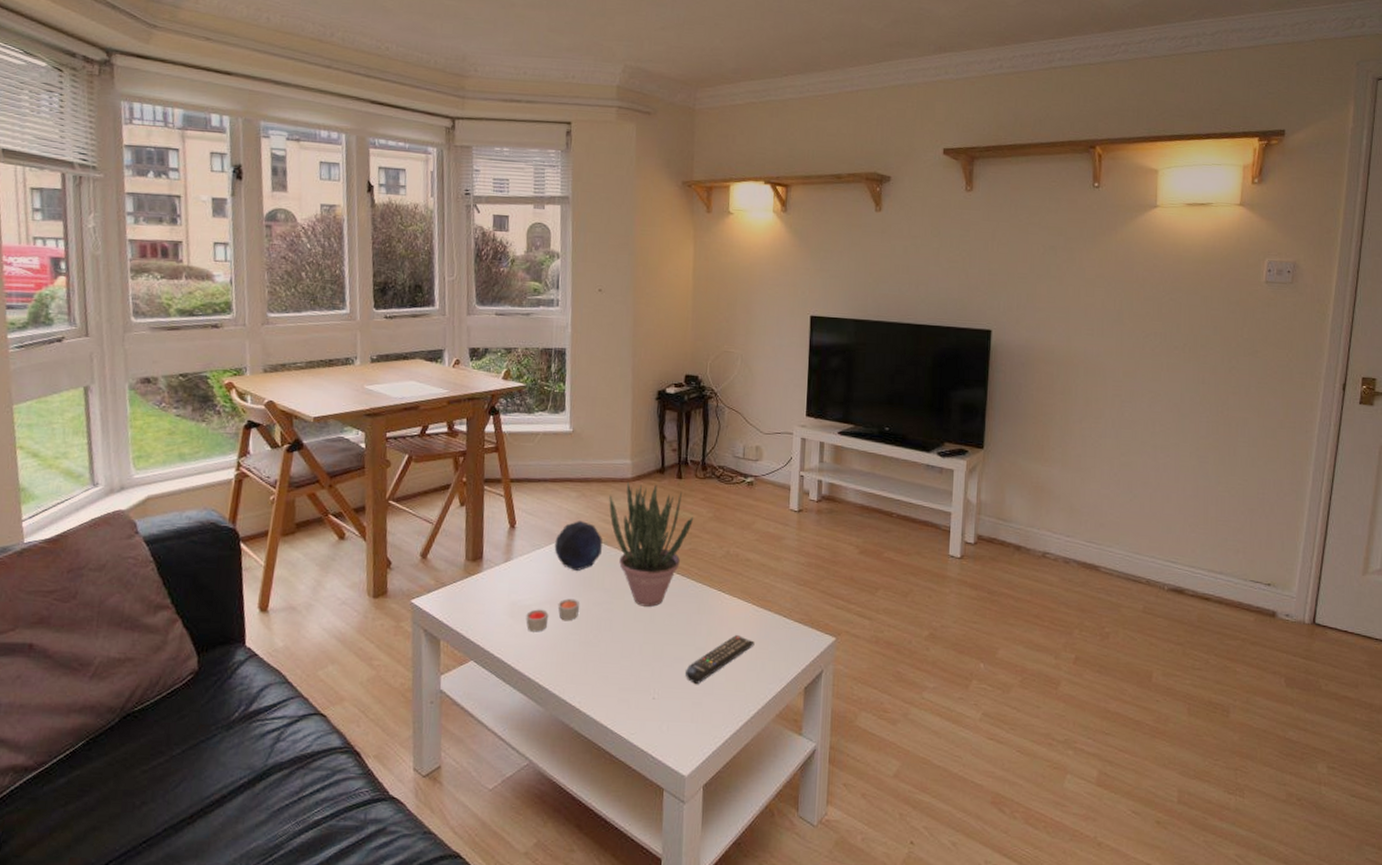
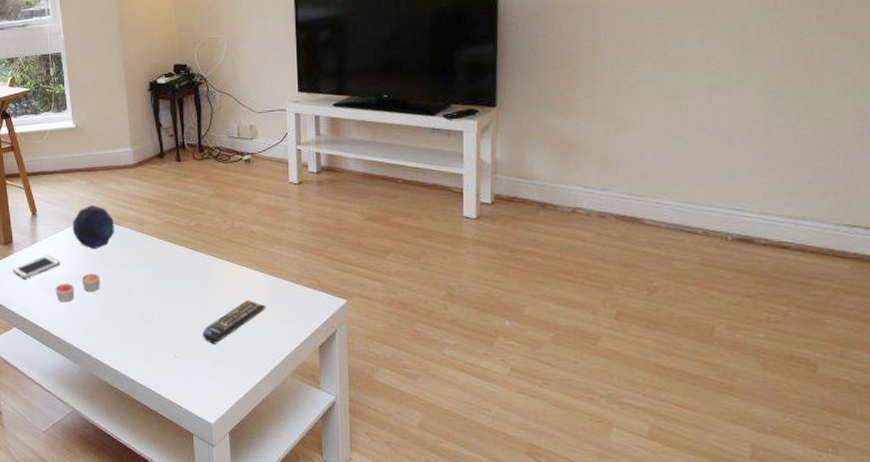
cell phone: none [478,575,537,603] -> present [13,255,61,279]
potted plant: present [609,481,694,607] -> none [116,167,196,278]

